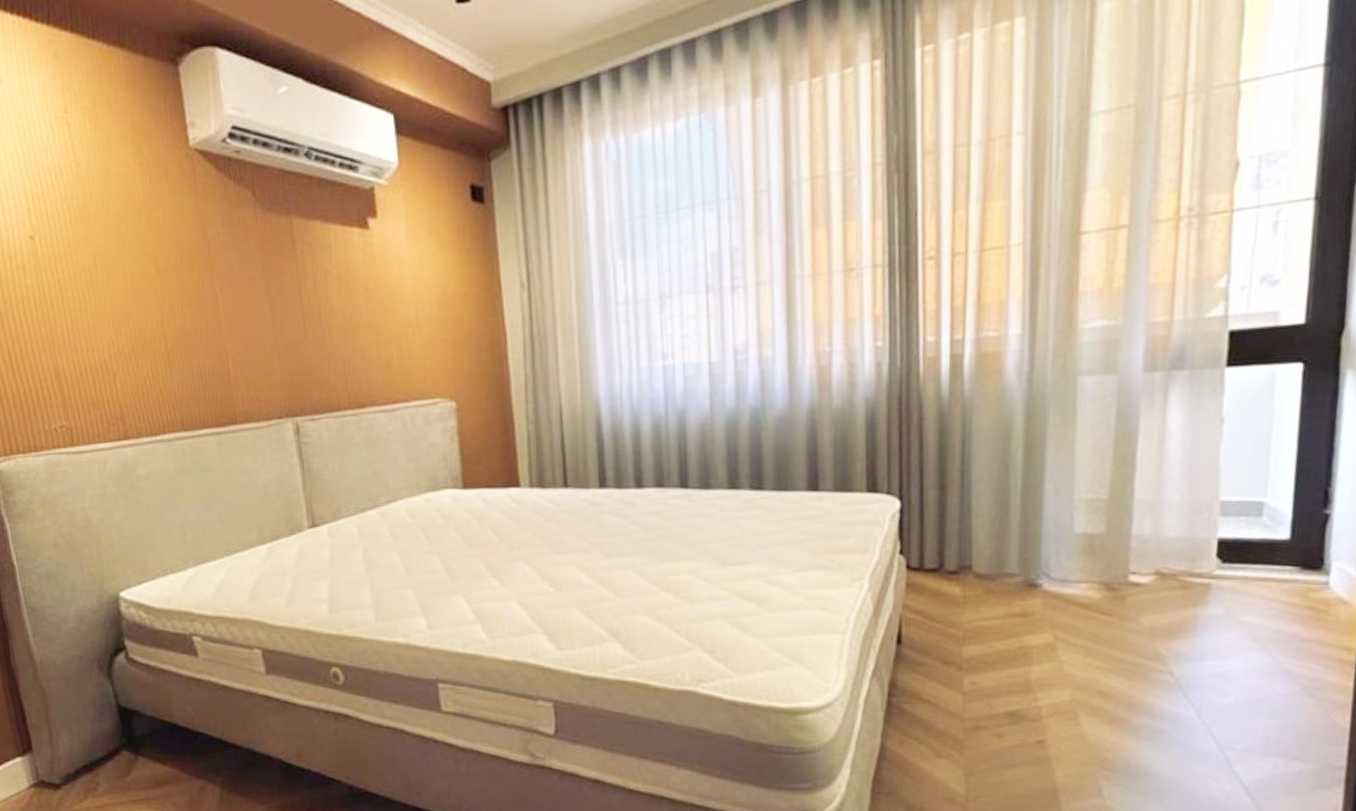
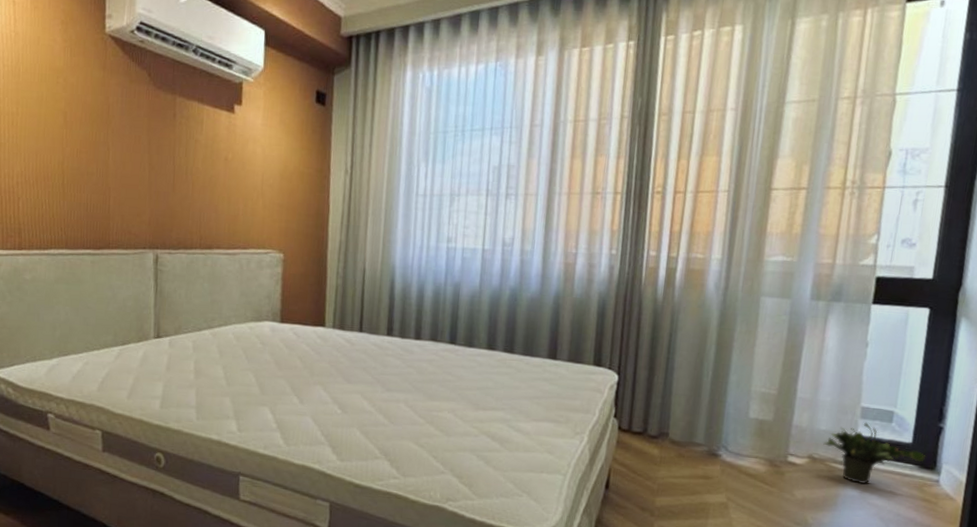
potted plant: none [1173,520,1308,599] -> present [823,422,925,485]

